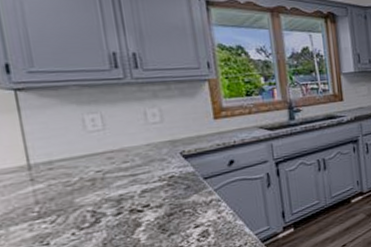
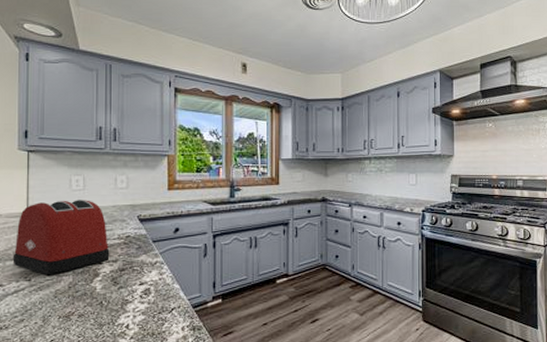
toaster: none [17,141,152,235] -> present [12,200,110,274]

